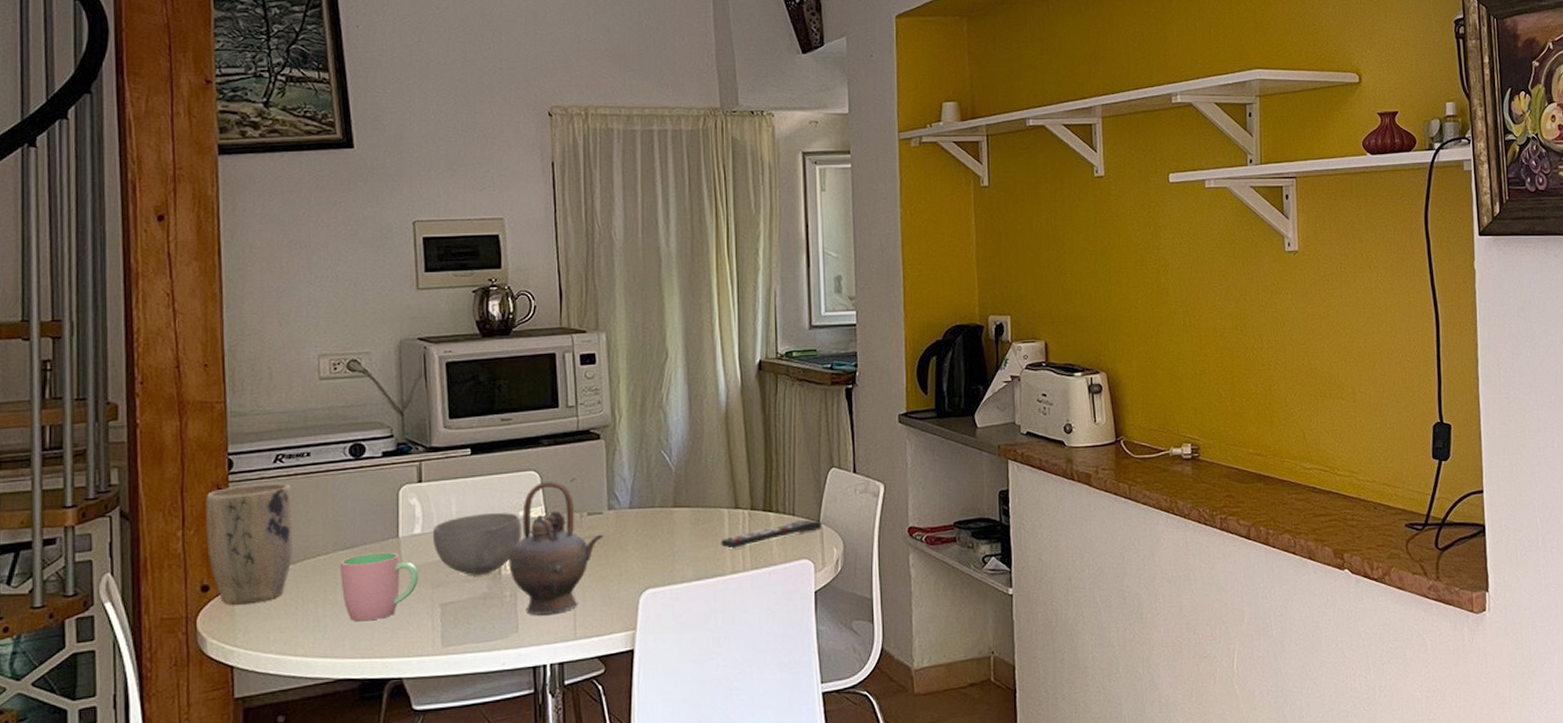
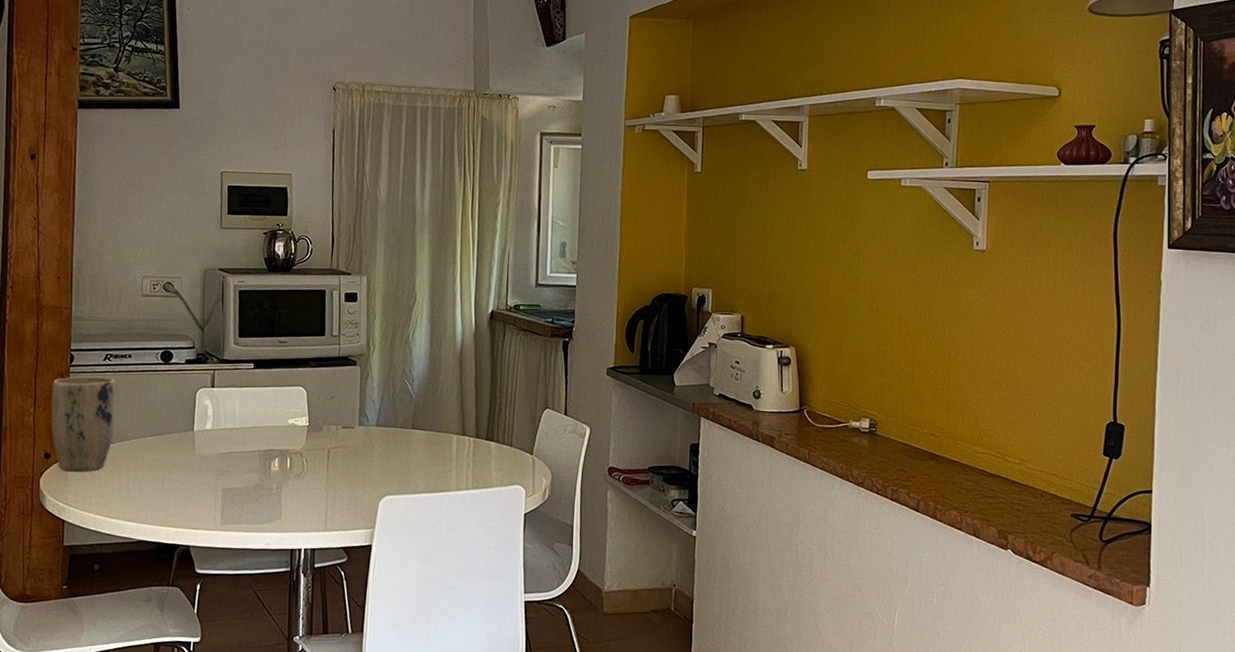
cup: present [339,552,419,622] -> none [148,441,208,496]
bowl: present [432,513,522,575] -> none [219,418,290,469]
teapot: present [509,481,603,615] -> none [277,396,354,508]
remote control: present [721,519,822,549] -> none [449,451,535,470]

